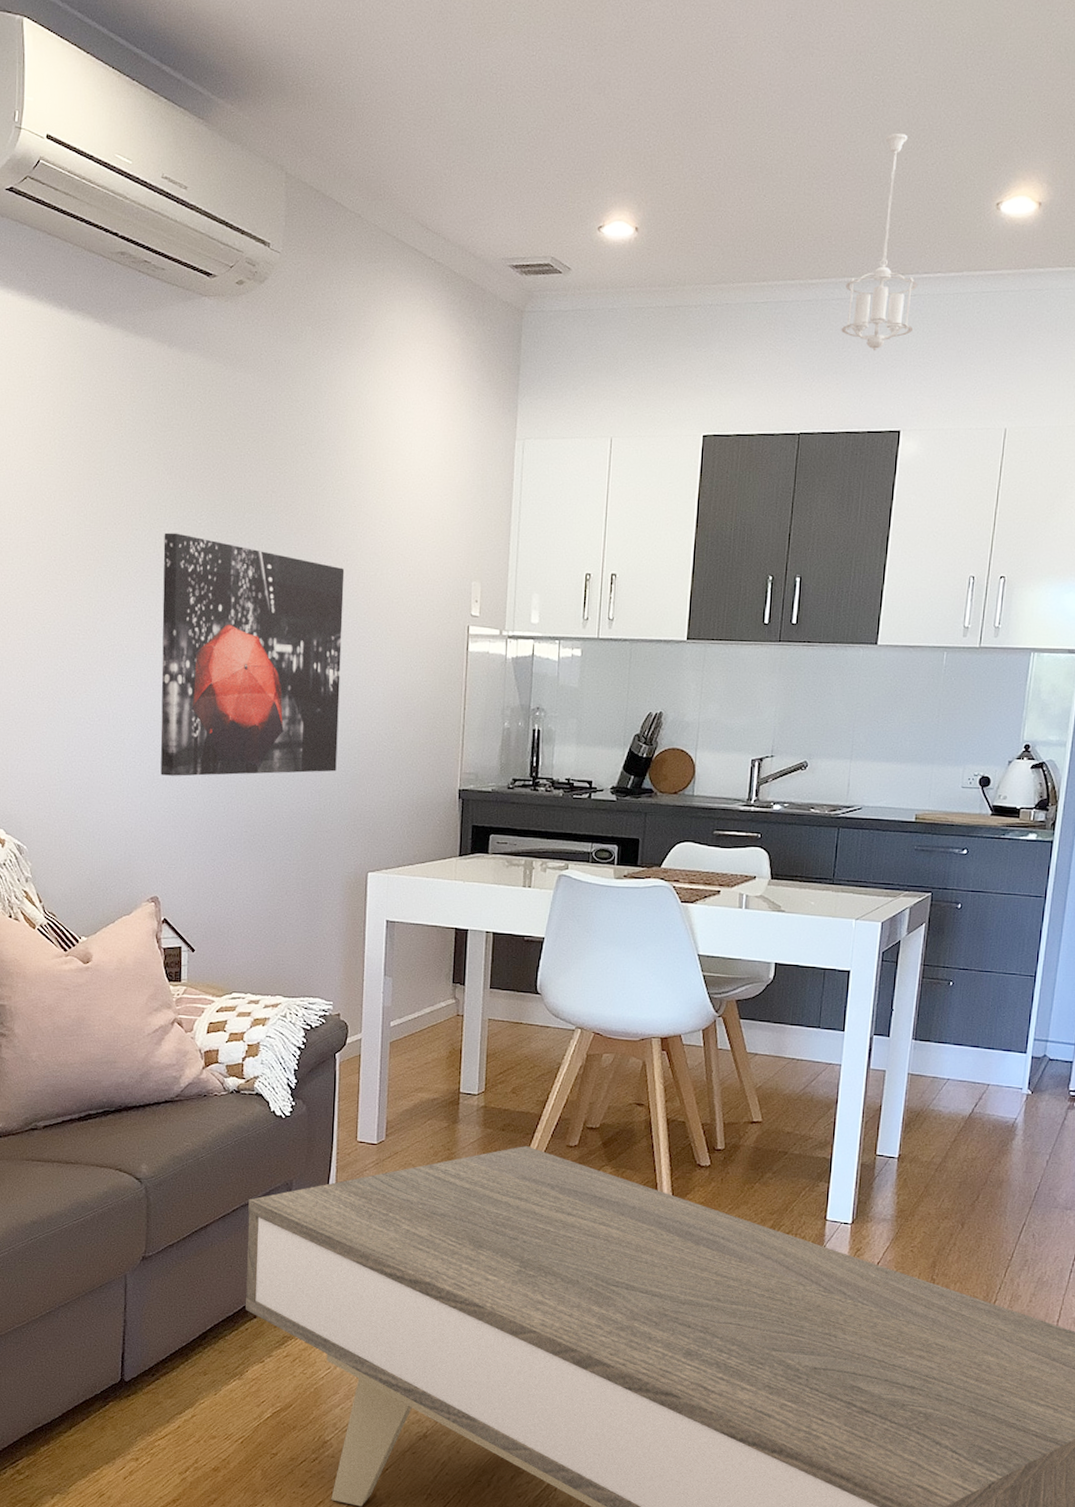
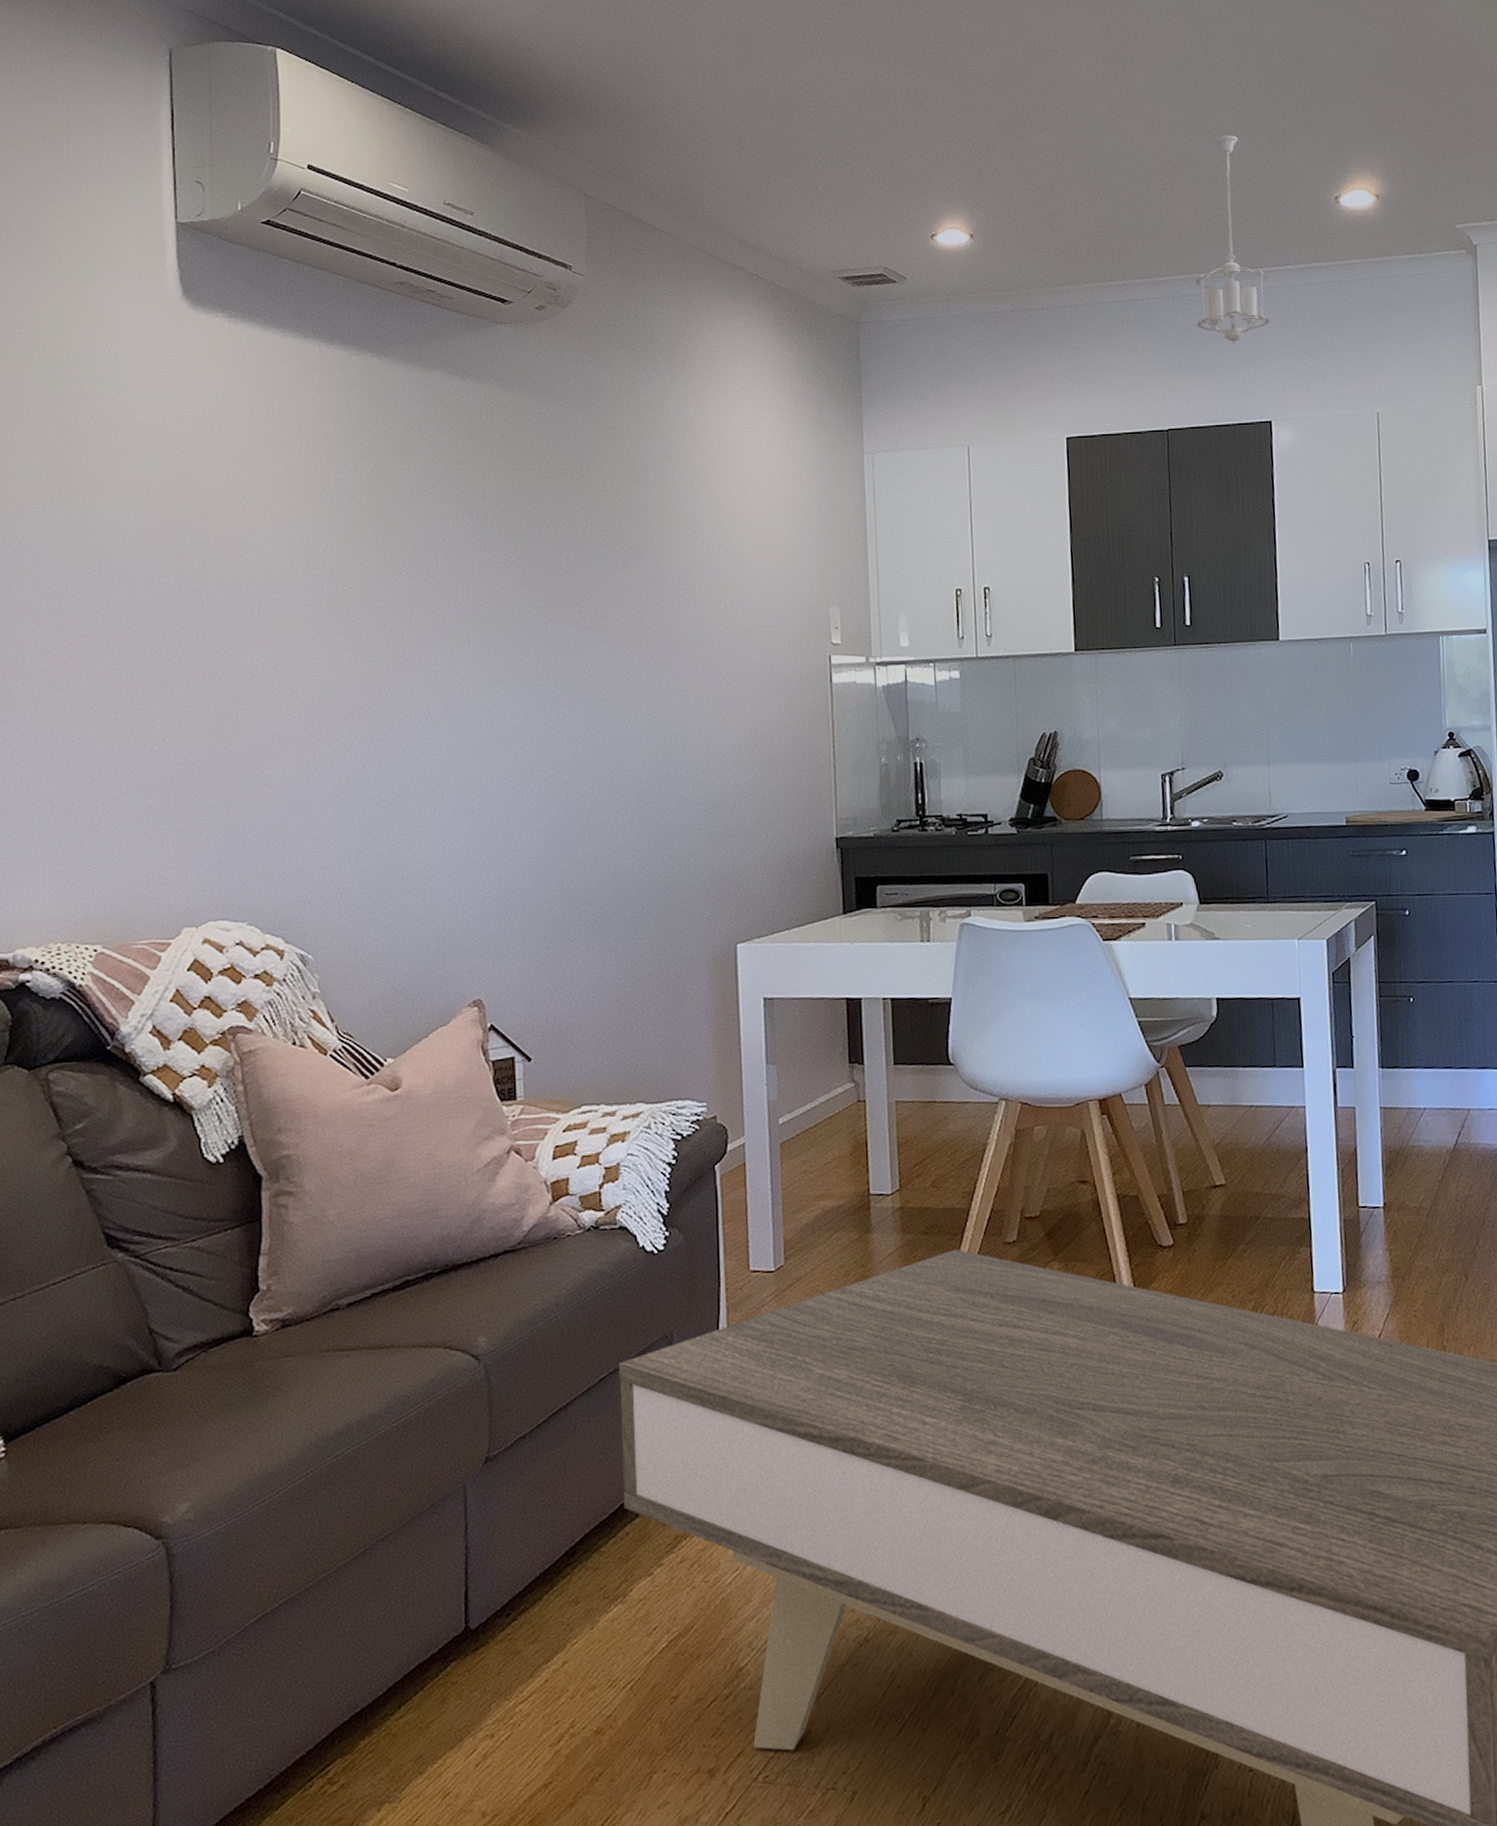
wall art: present [160,532,345,776] -> none [467,578,690,855]

